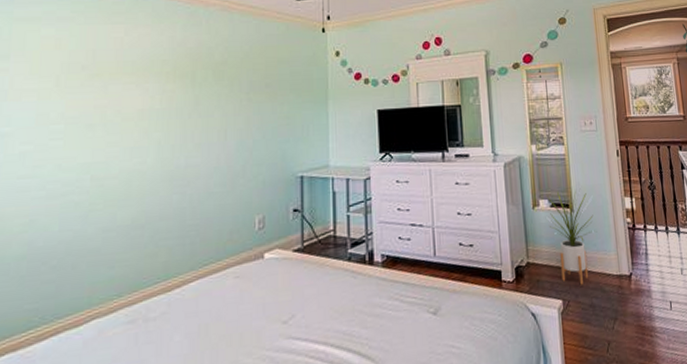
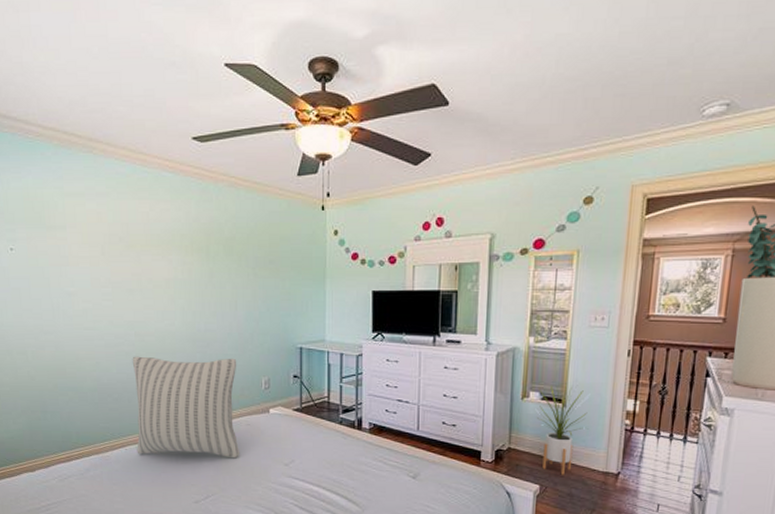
pillow: none [77,196,225,341] -> present [132,356,239,459]

